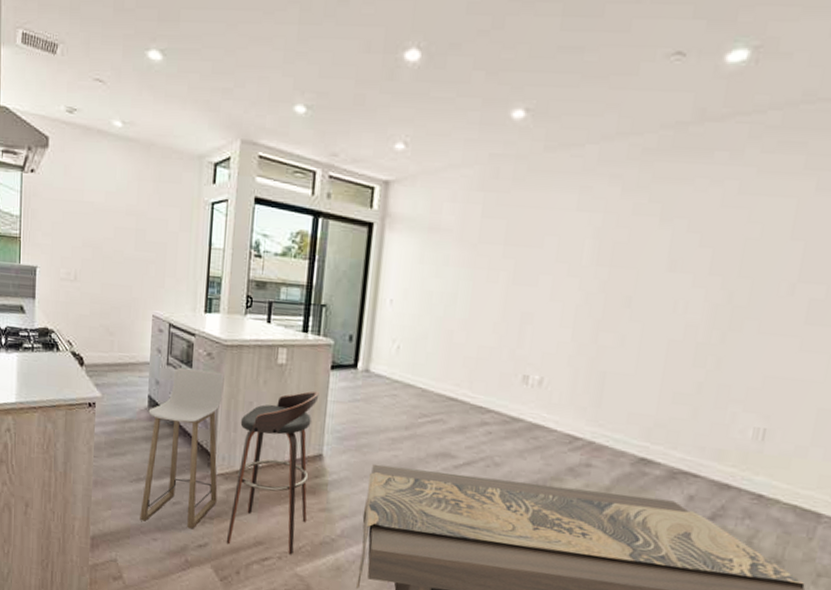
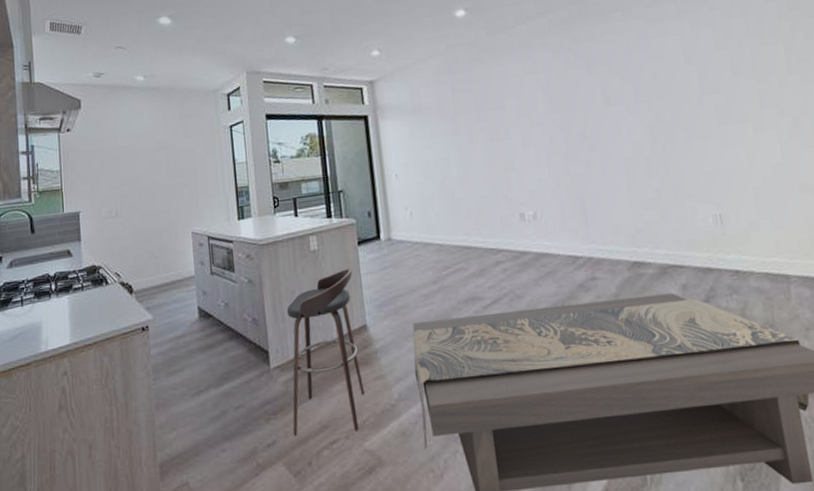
bar stool: present [140,367,224,529] -> none [200,270,278,434]

